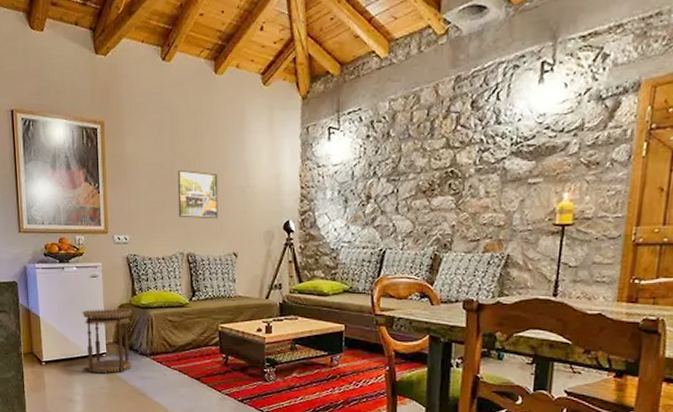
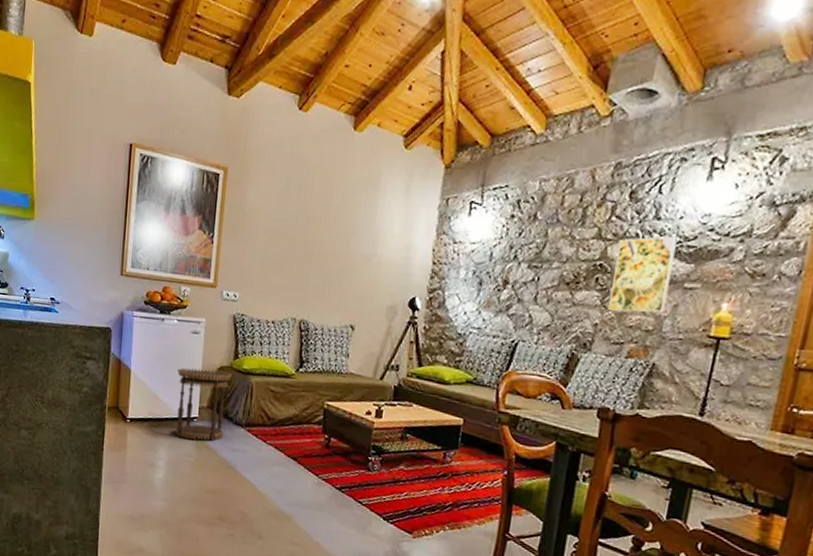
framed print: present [177,170,218,219] -> none [295,229,344,287]
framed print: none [463,137,518,213] -> present [608,235,678,313]

